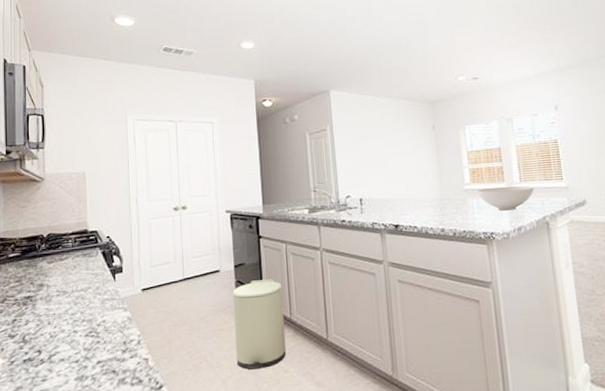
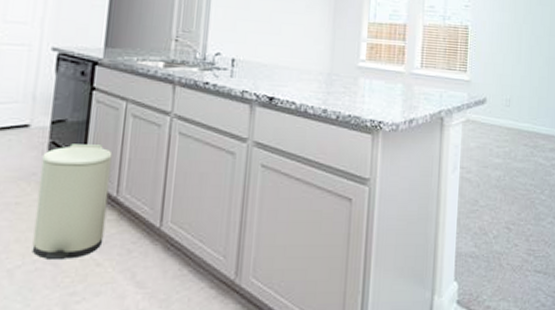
bowl: present [477,186,535,211] -> none [371,68,435,99]

